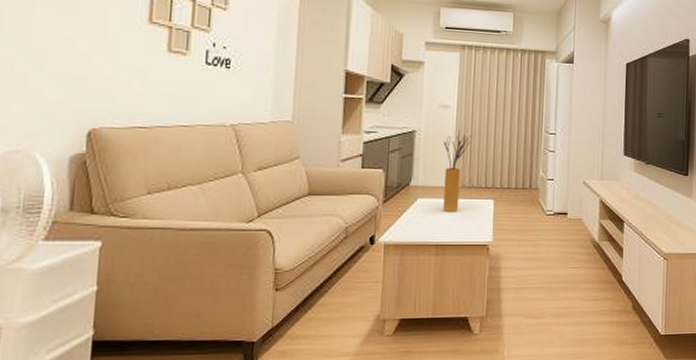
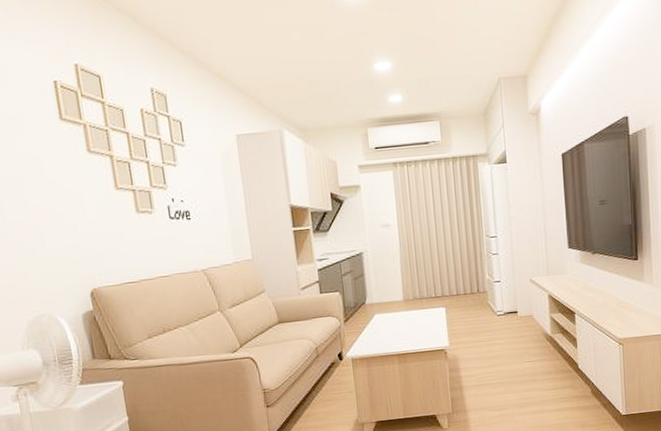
vase: present [443,129,471,213] -> none [390,245,415,324]

